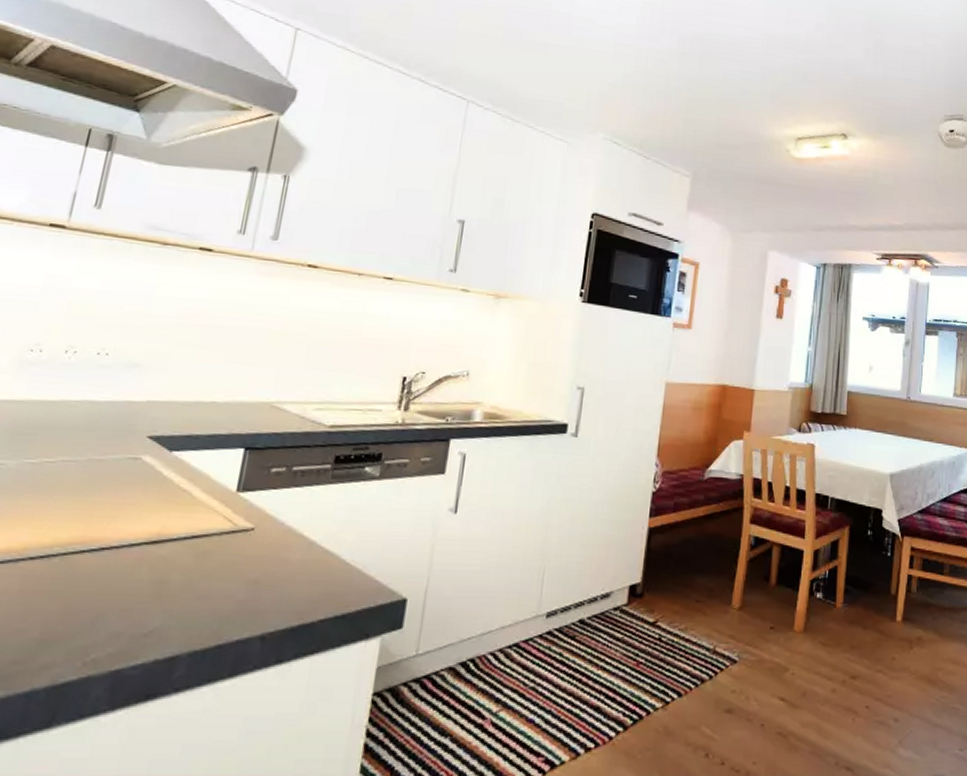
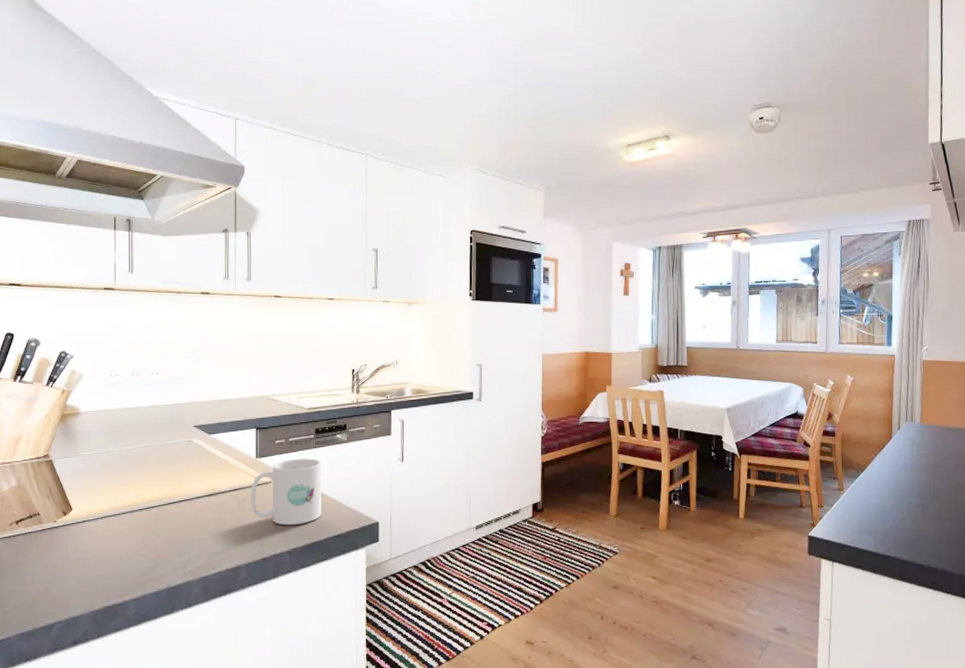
mug: none [214,497,337,597] -> present [251,458,322,526]

